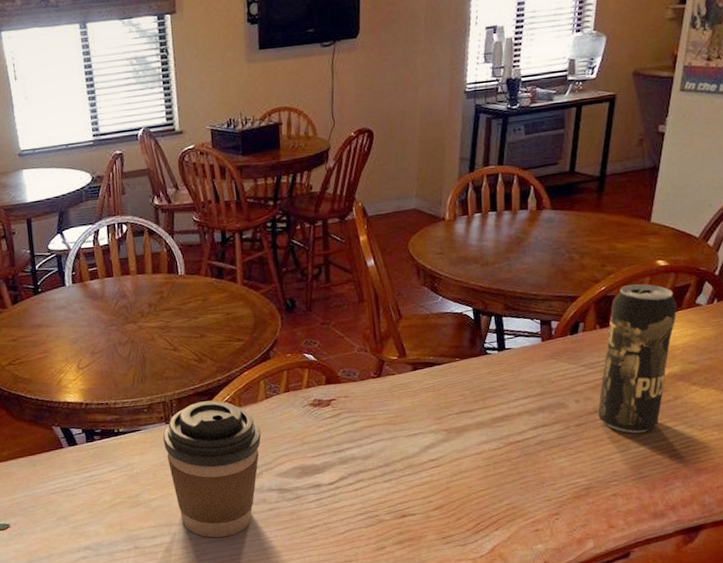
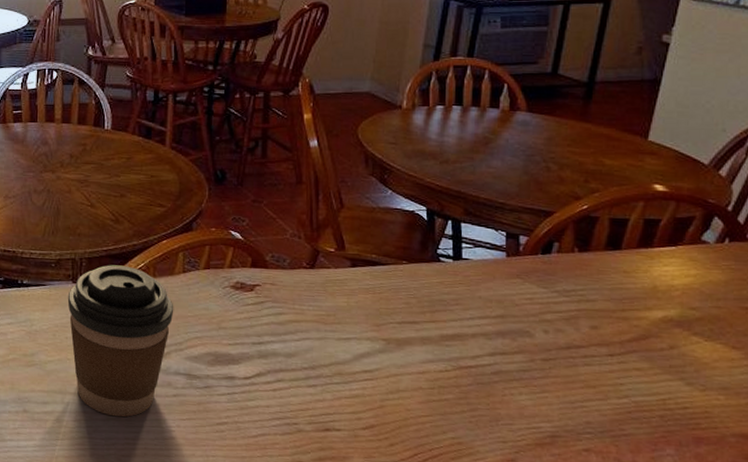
beverage can: present [597,284,678,434] -> none [570,207,678,382]

